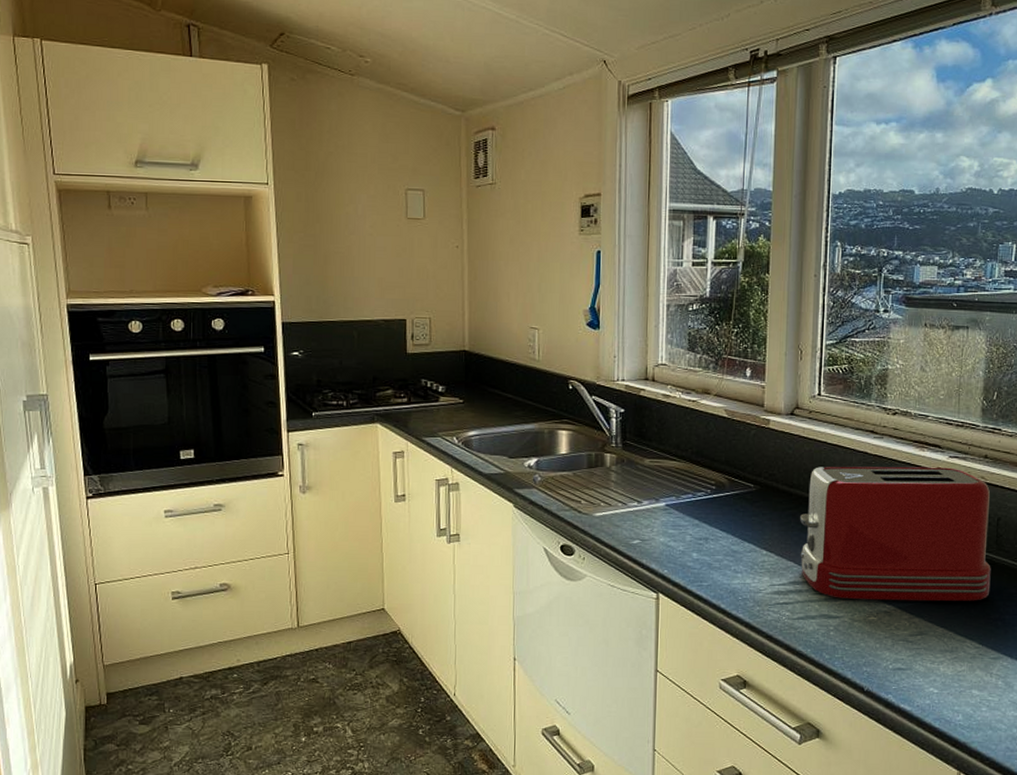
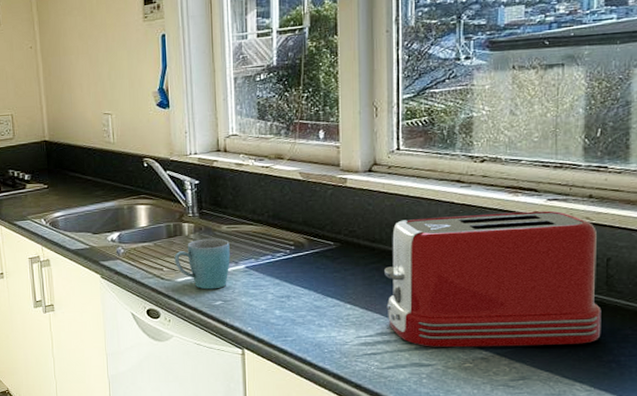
mug: none [593,471,651,527] -> present [174,238,230,290]

